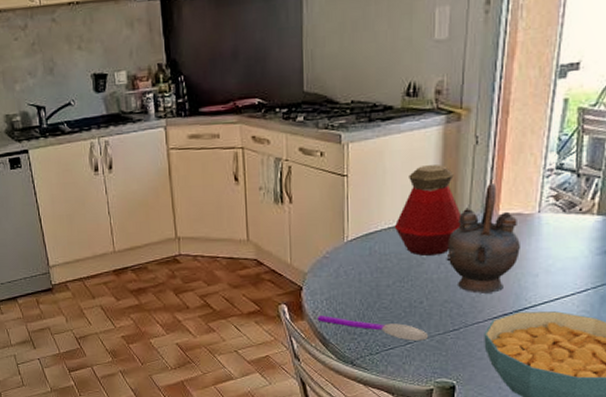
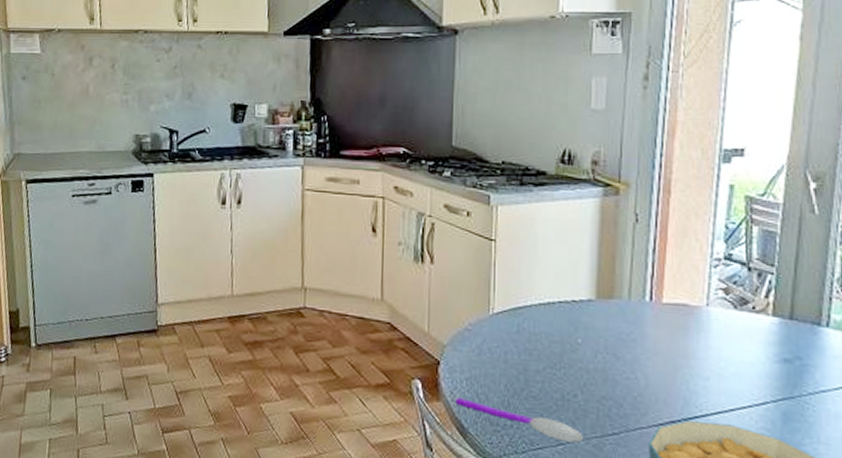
bottle: present [394,164,462,256] -> none [545,239,621,342]
teapot: present [446,182,520,294] -> none [604,266,687,394]

